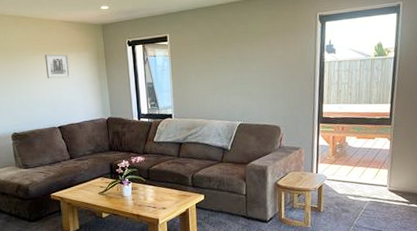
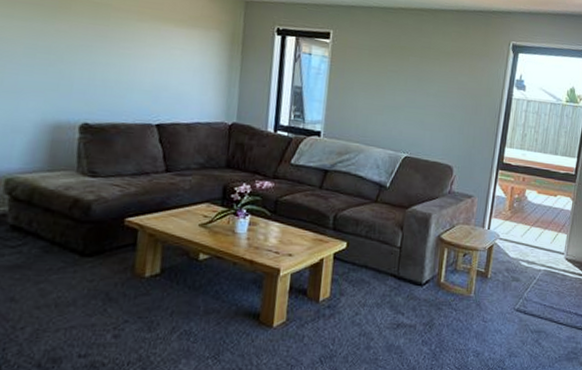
wall art: present [45,54,71,79] -> none [152,23,191,61]

